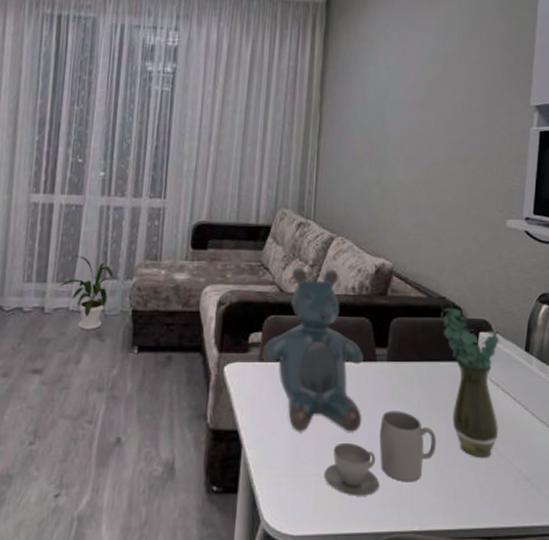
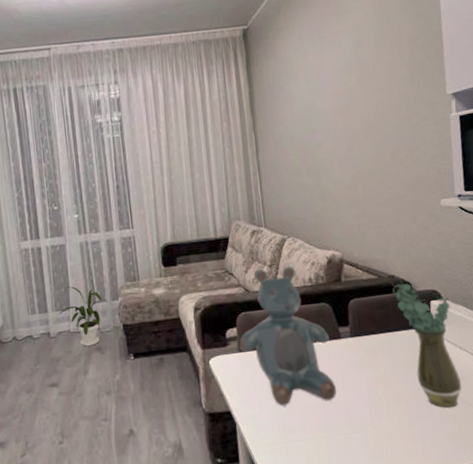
teacup: present [324,442,380,496] -> none [311,409,362,454]
mug: present [379,410,436,482] -> none [353,377,407,437]

